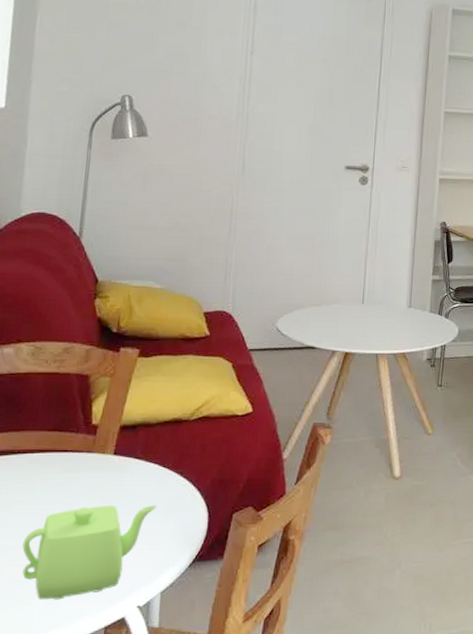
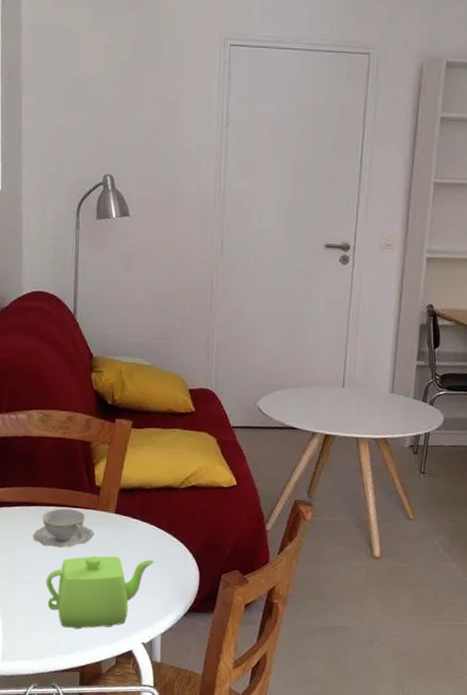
teacup: none [10,454,88,502] -> present [33,508,95,548]

